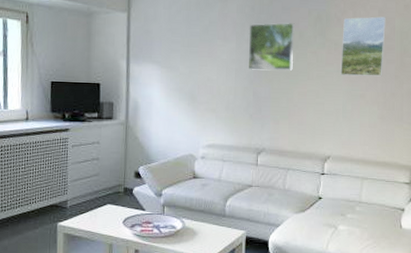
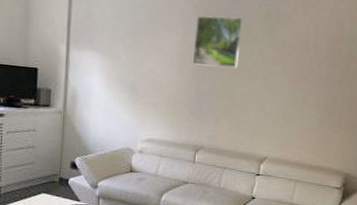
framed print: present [340,16,387,77] -> none [285,16,337,81]

